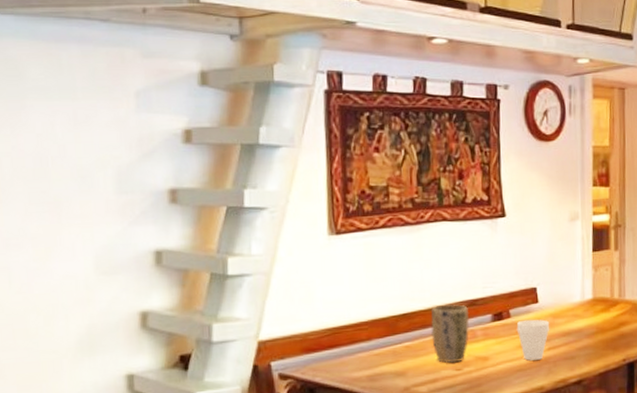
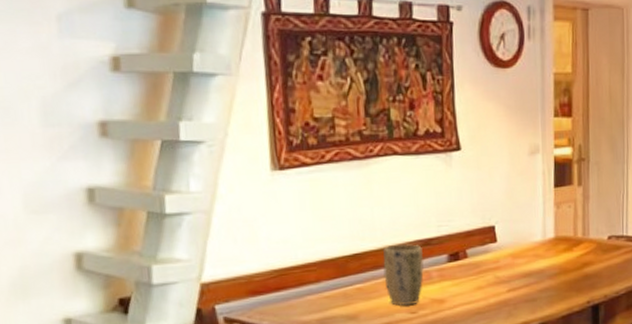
cup: present [516,319,550,361] -> none [474,259,510,303]

